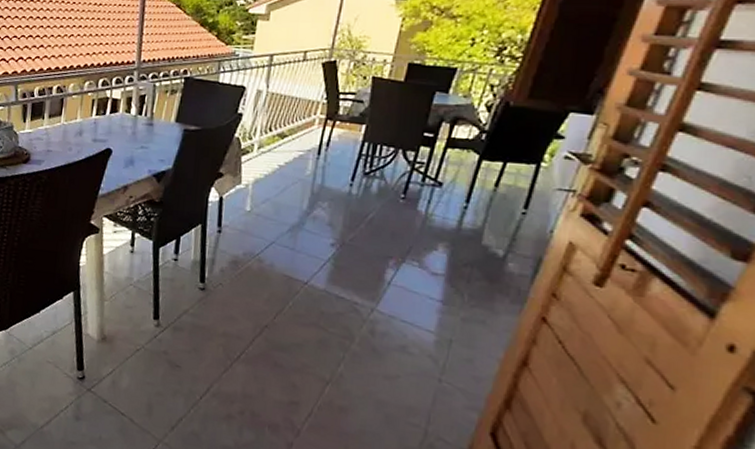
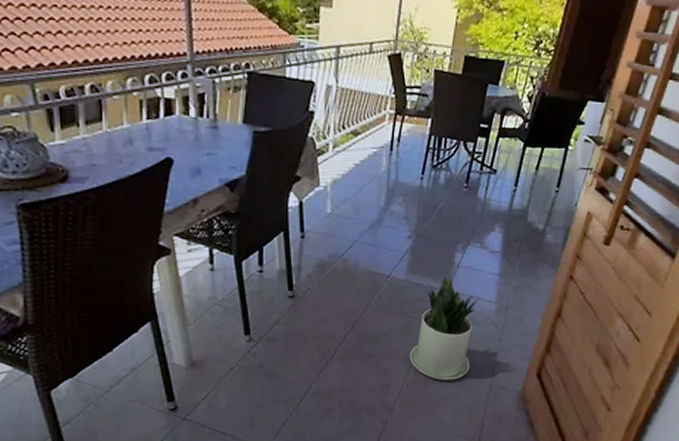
planter: none [323,292,414,416] -> present [409,275,479,382]

